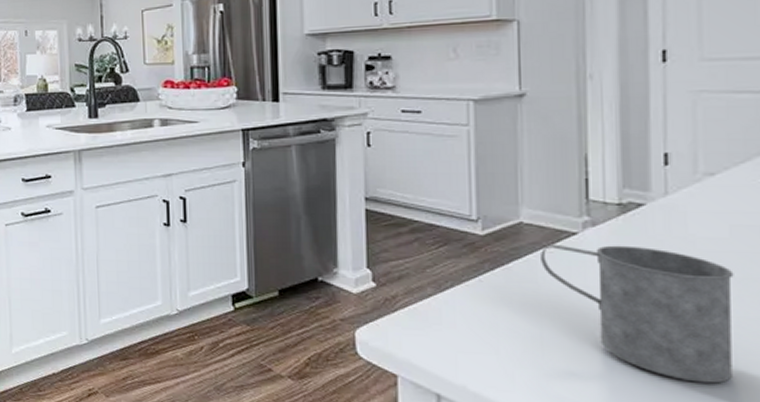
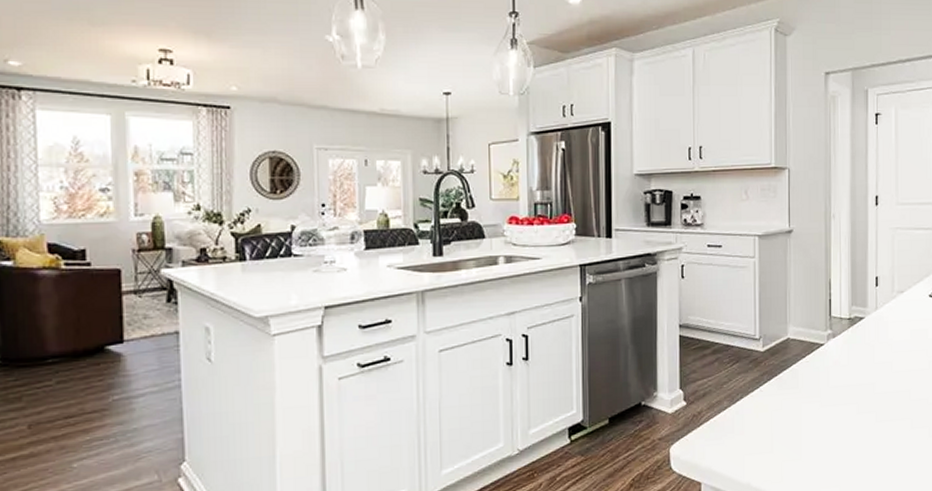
mug: present [541,244,734,384] -> none [801,351,913,454]

